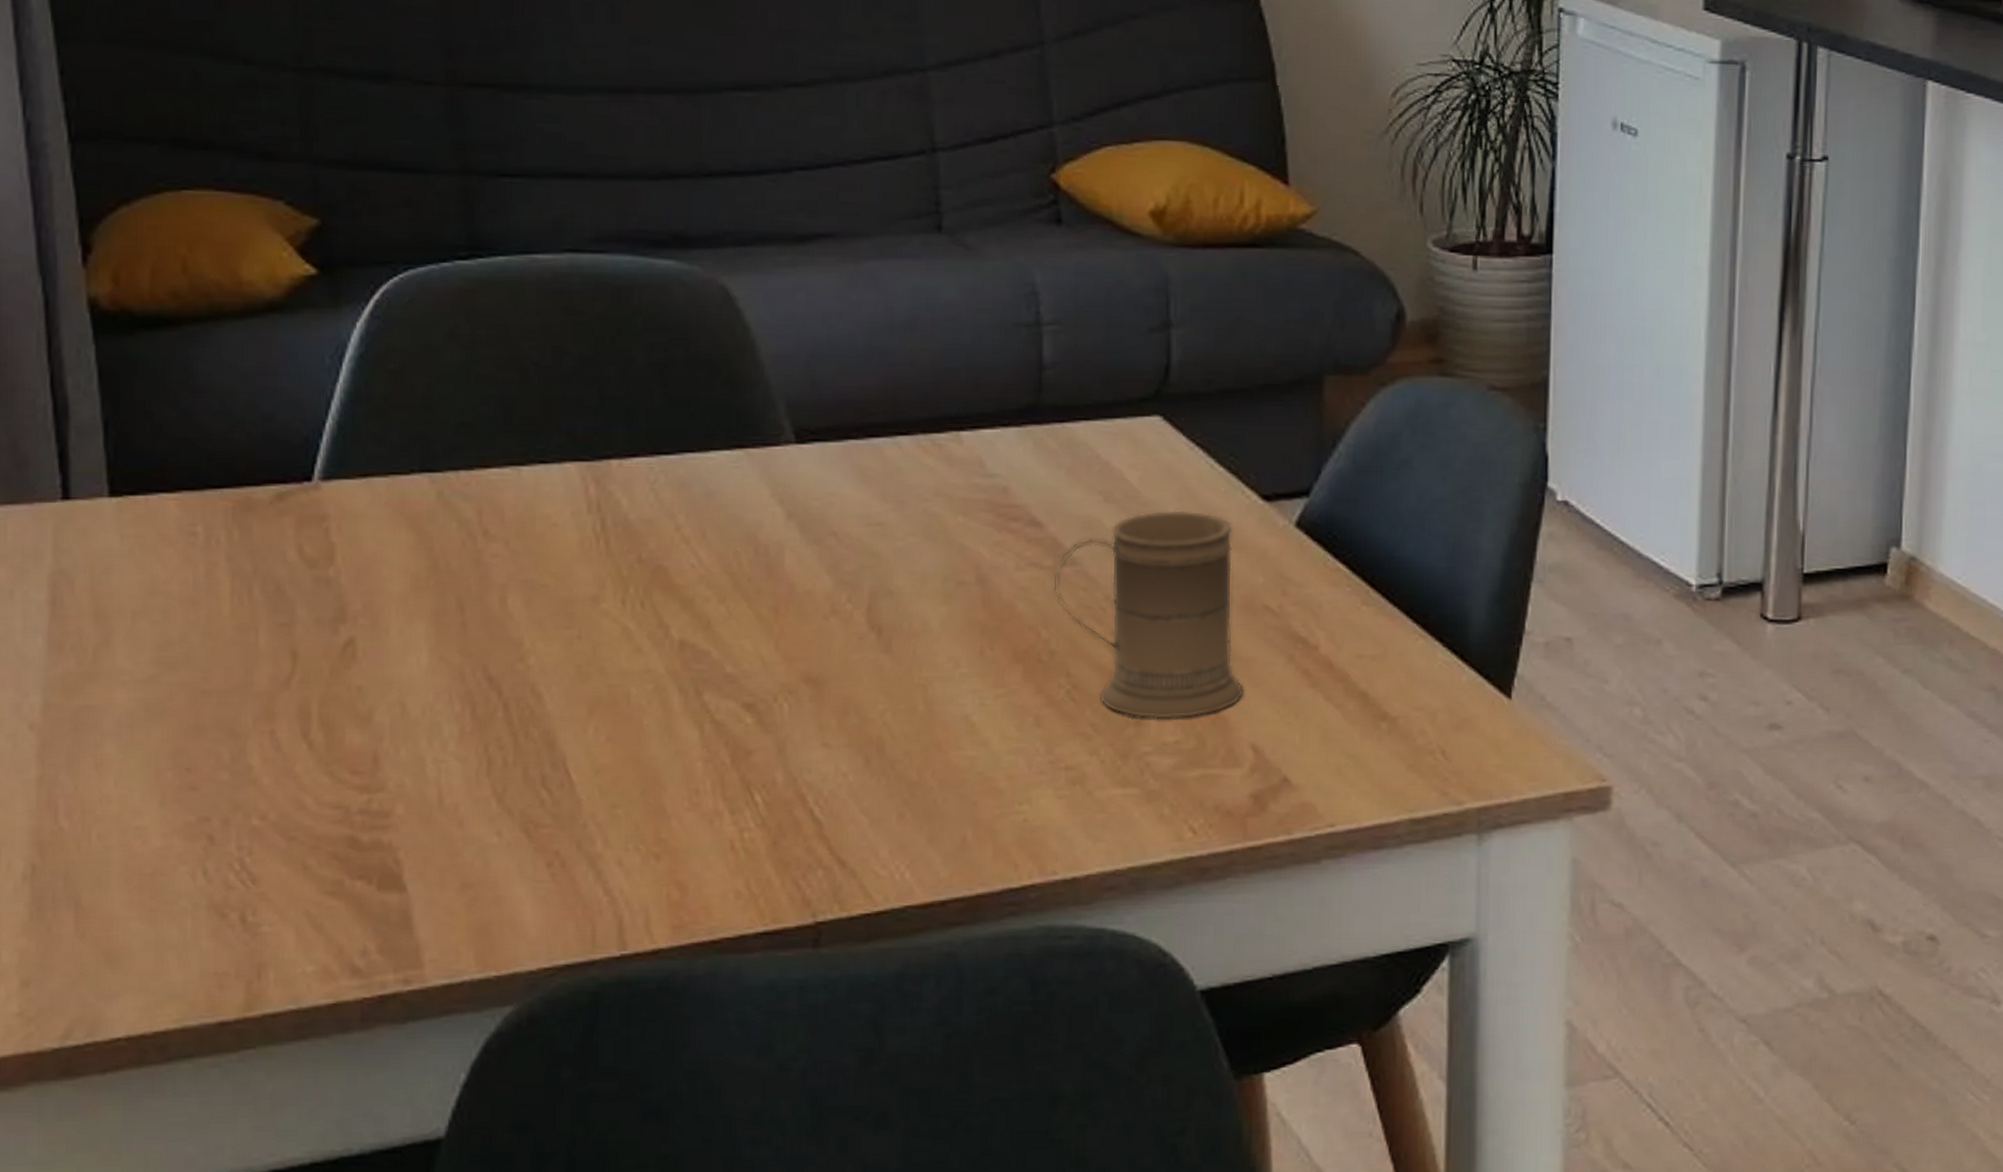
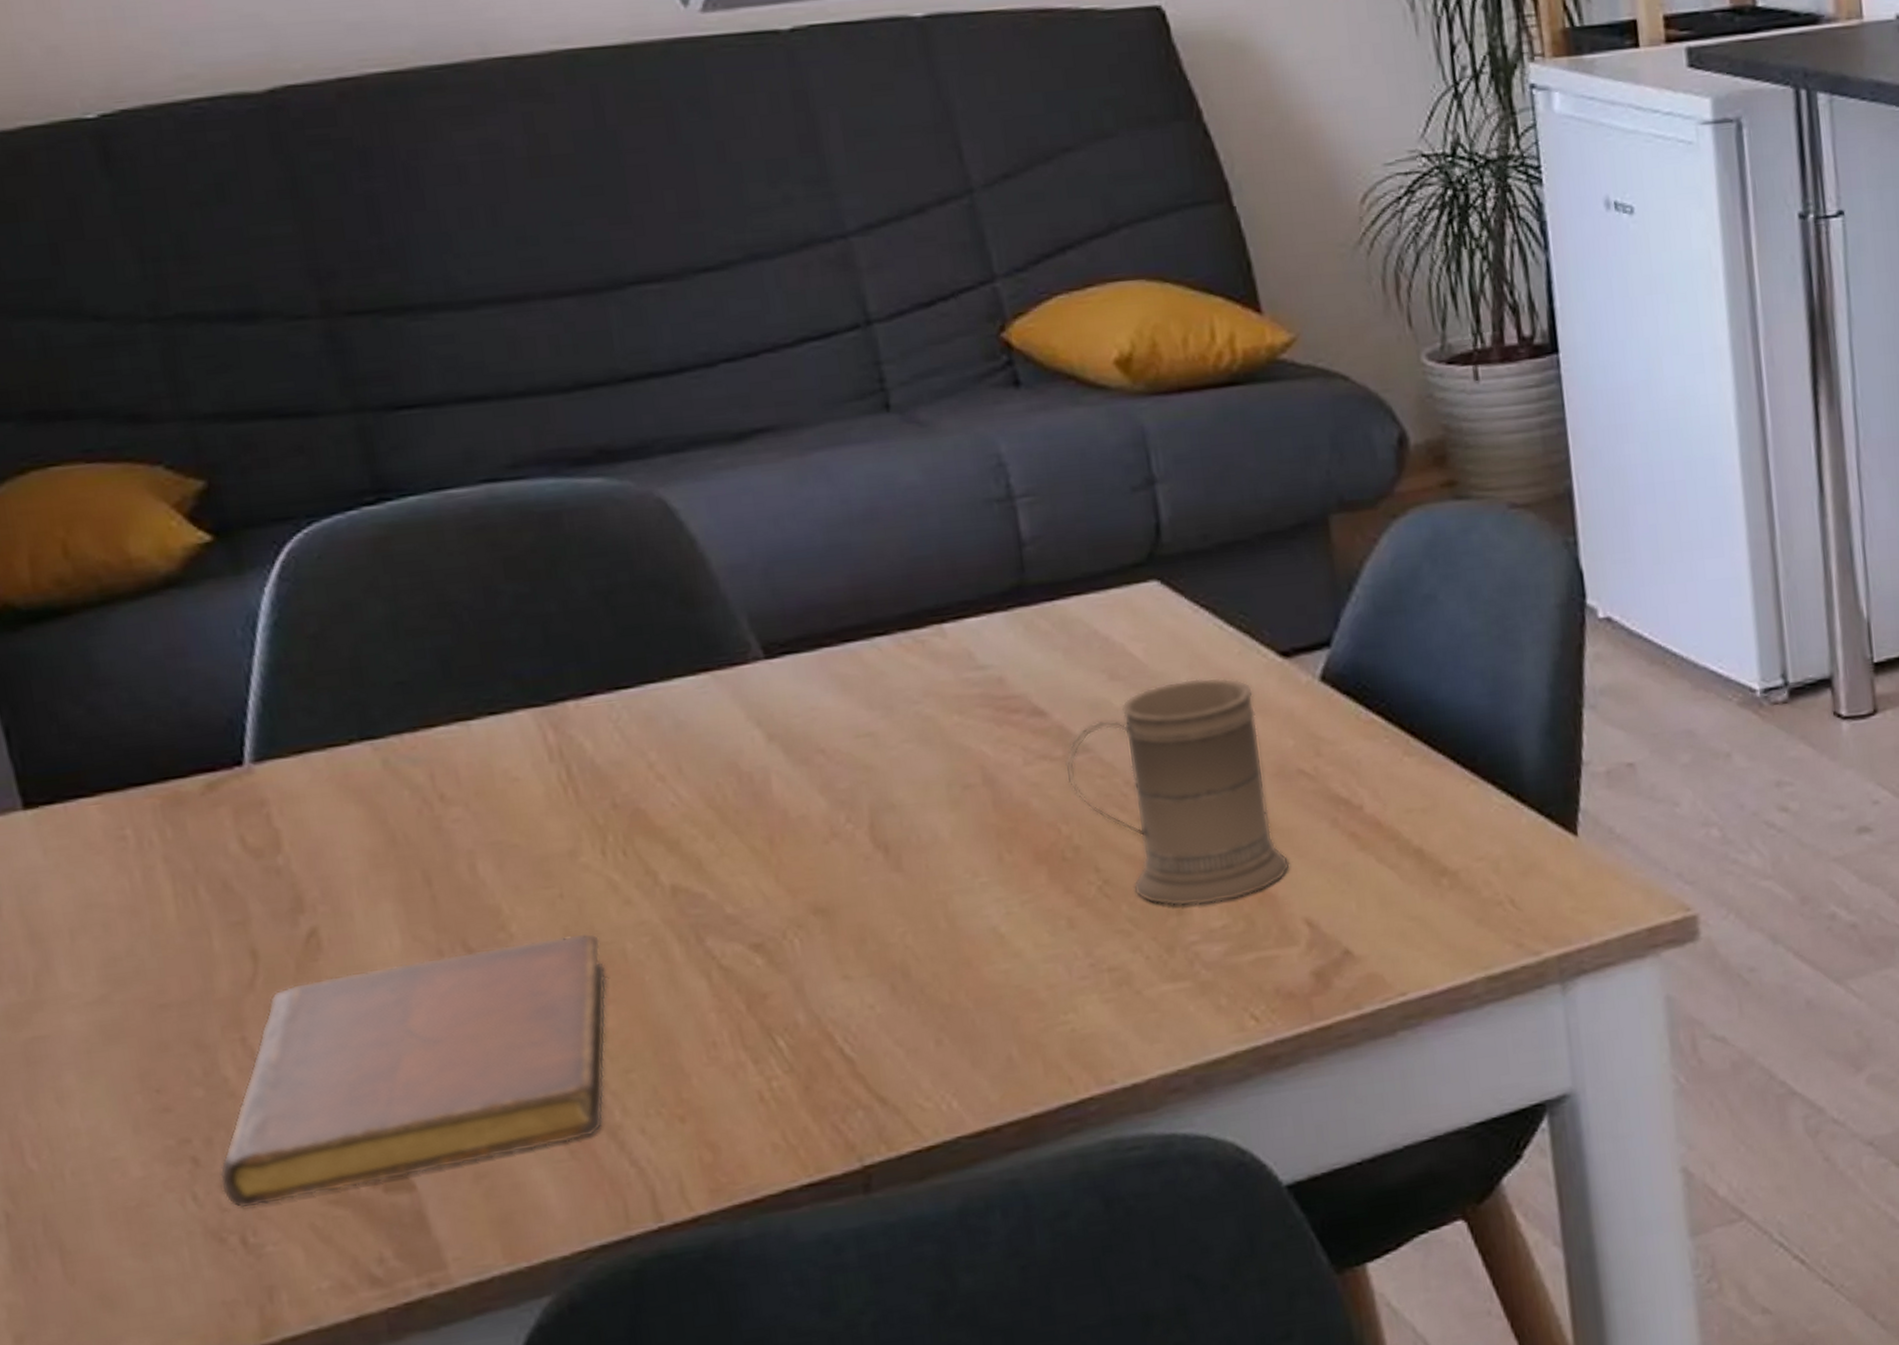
notebook: none [230,674,609,889] -> present [219,933,607,1209]

